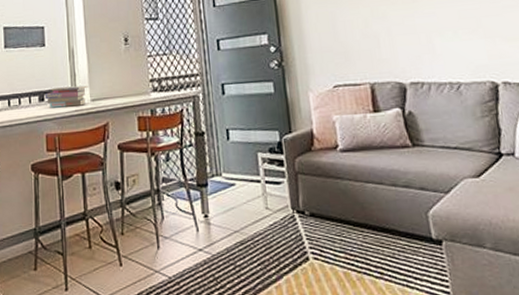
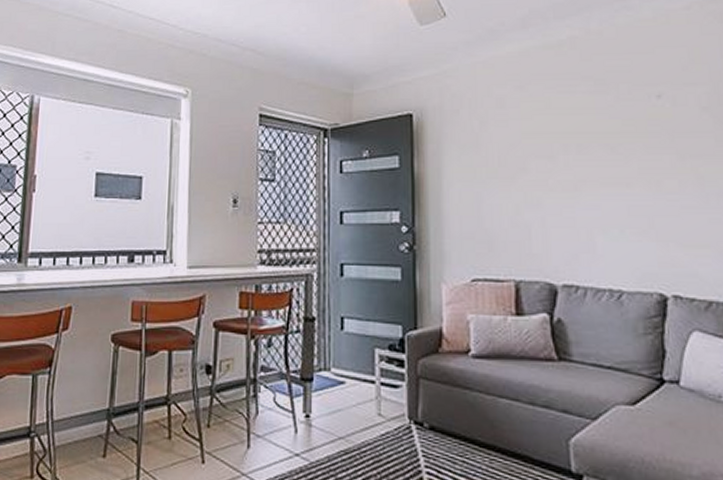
books: present [44,85,88,108] -> none [134,248,186,272]

